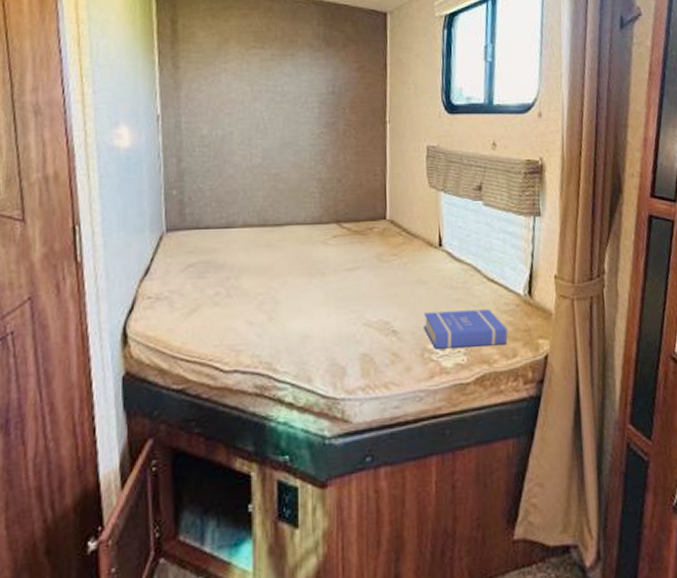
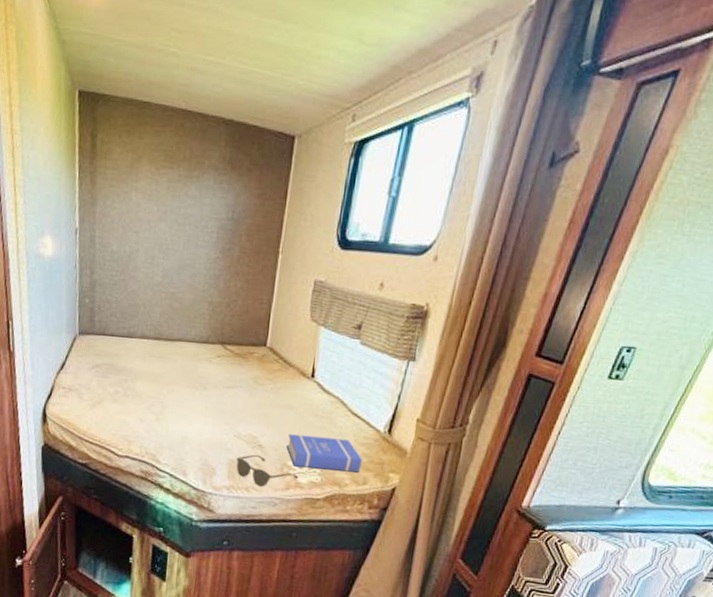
sunglasses: none [370,342,441,380] -> present [236,454,298,487]

